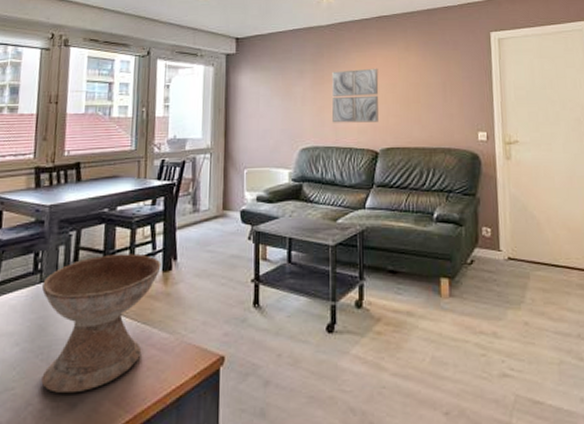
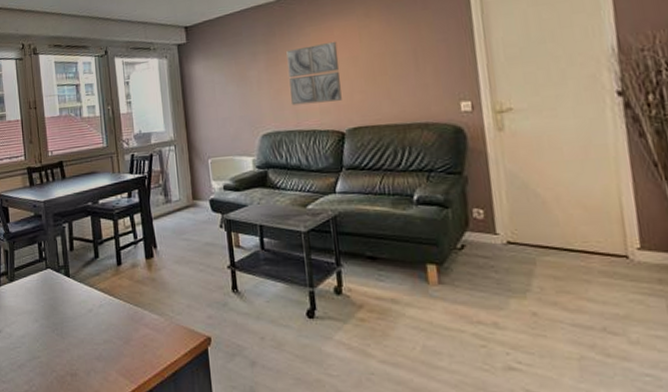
ceramic bowl: present [41,253,161,393] -> none [48,242,144,363]

